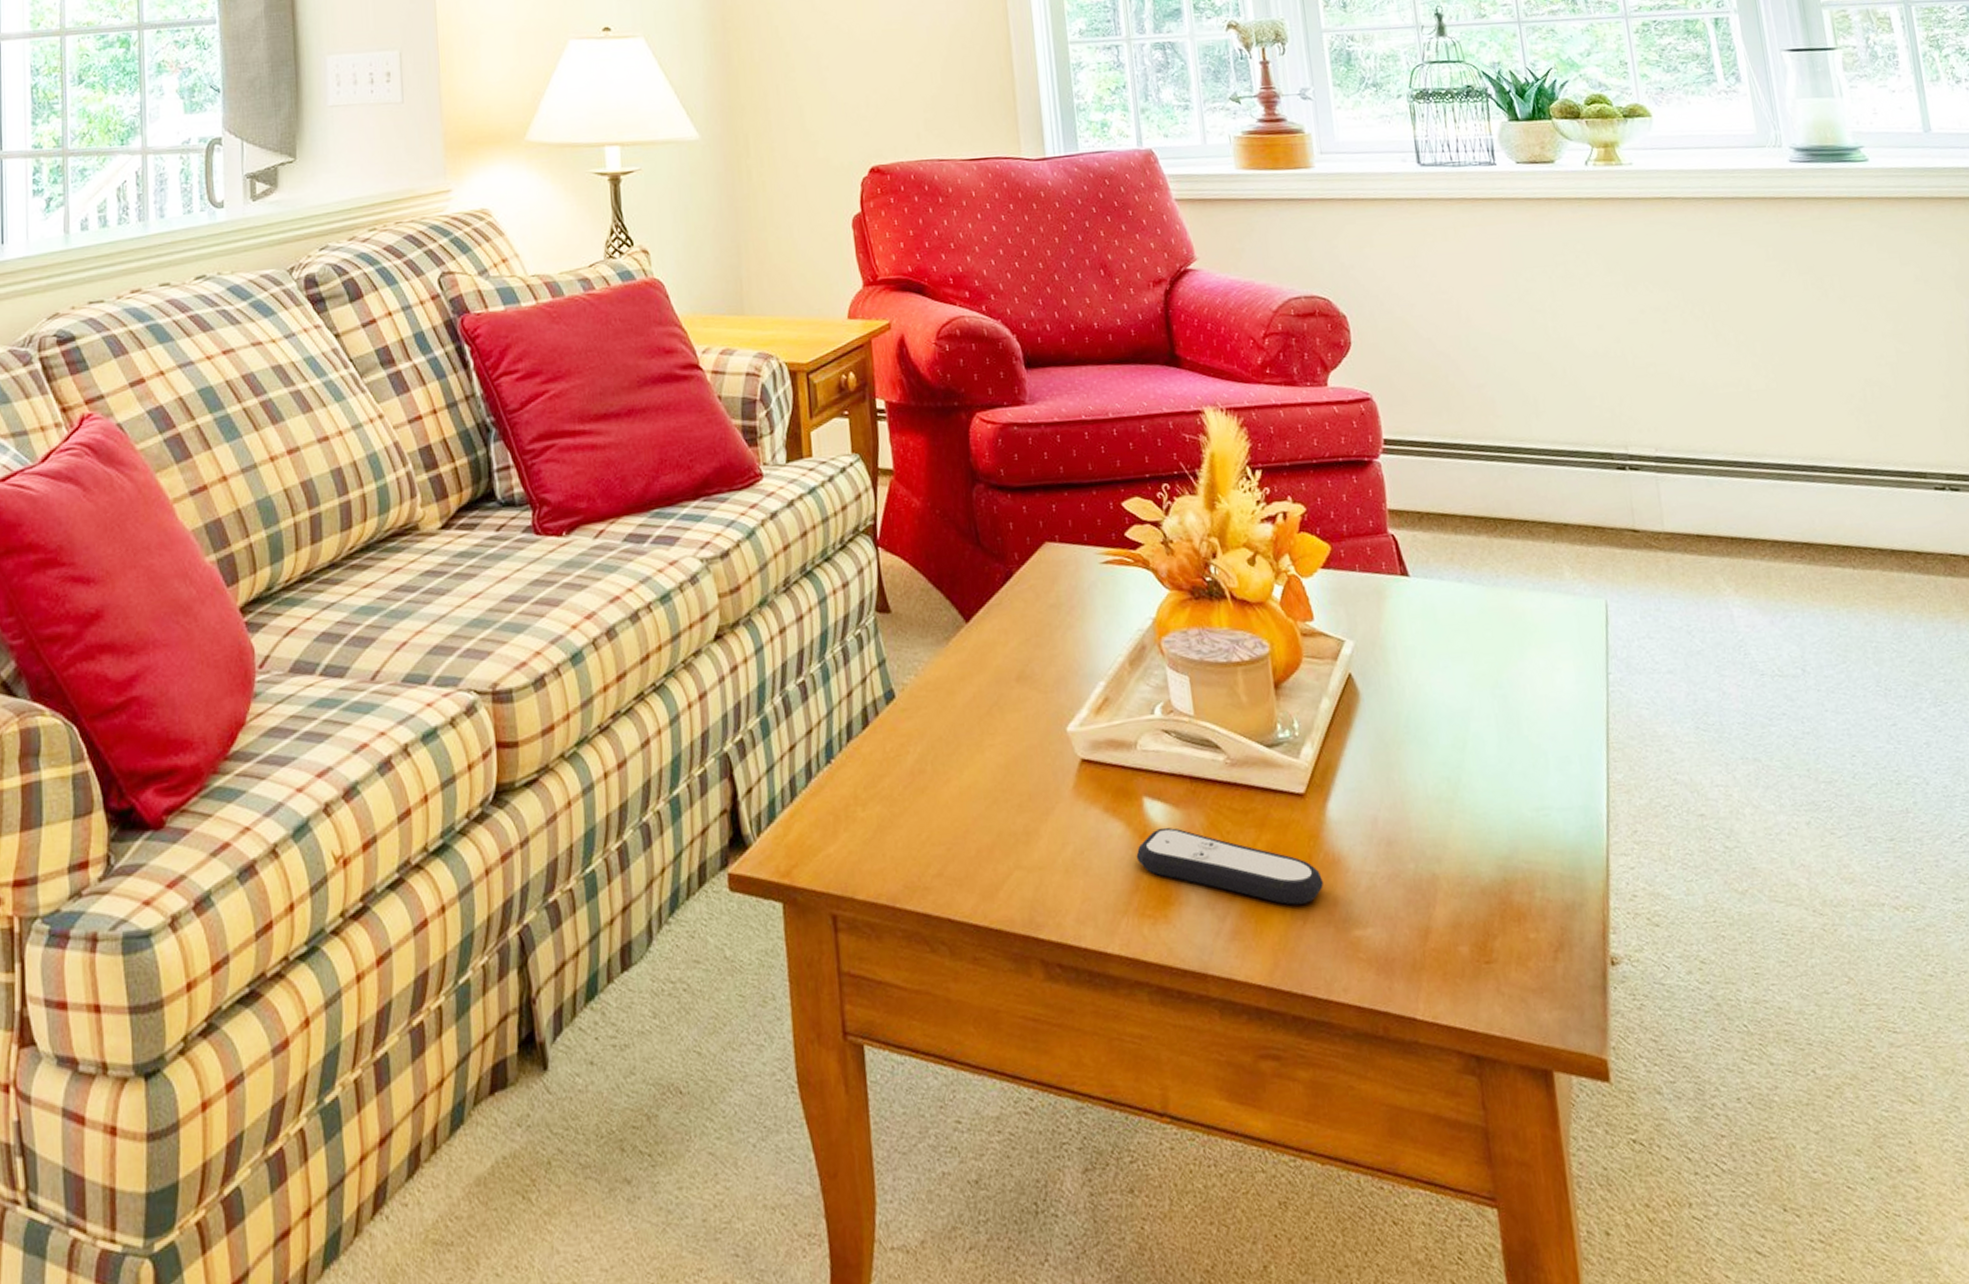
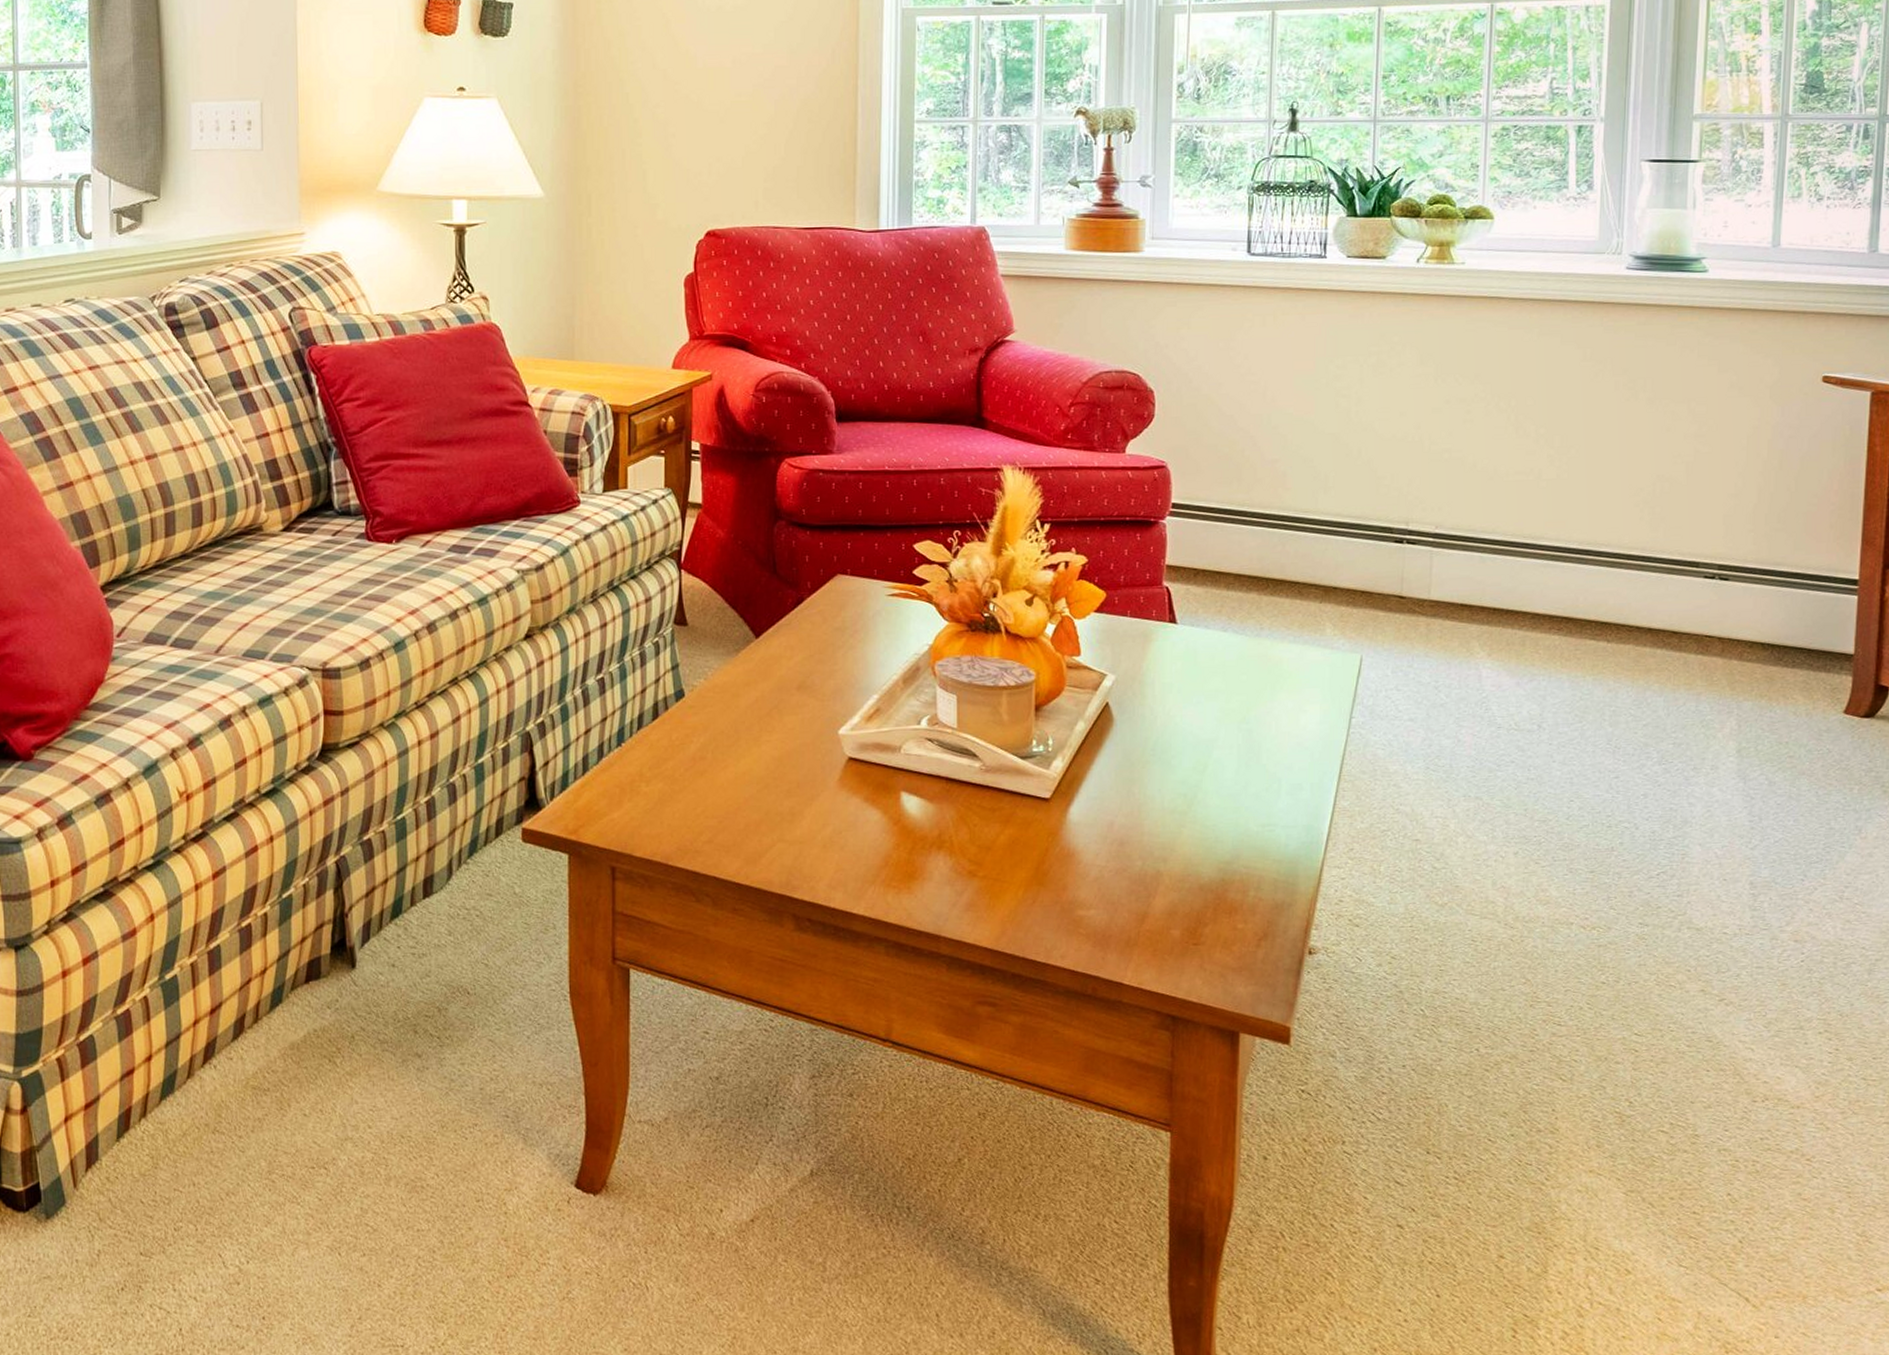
remote control: present [1136,827,1324,906] -> none [889,817,1056,887]

